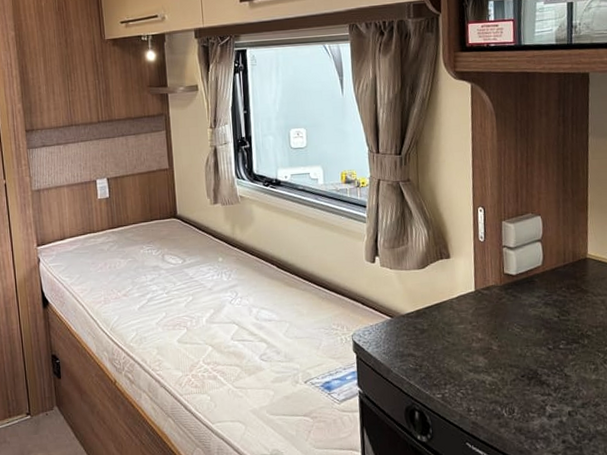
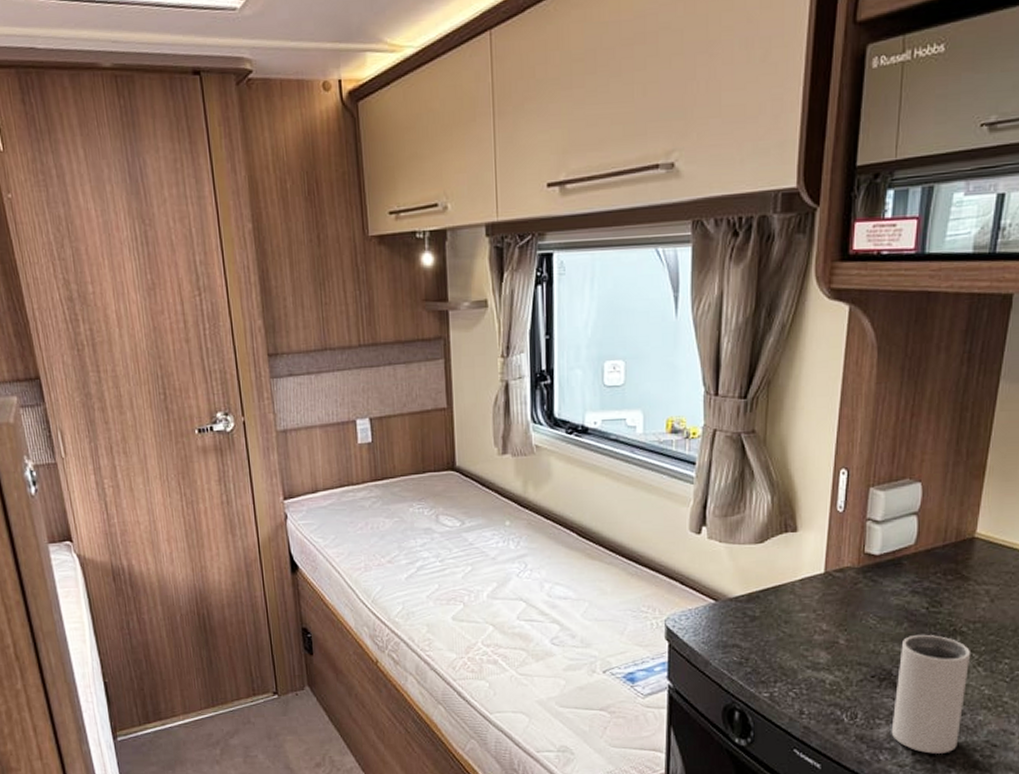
mug: none [542,338,598,441] -> present [891,634,970,754]

